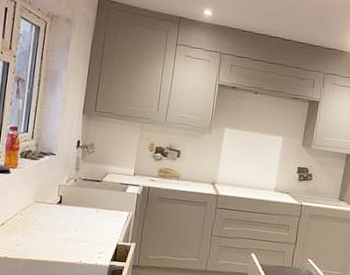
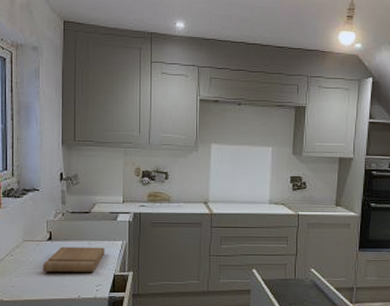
cutting board: none [49,211,112,239] -> present [43,247,105,272]

